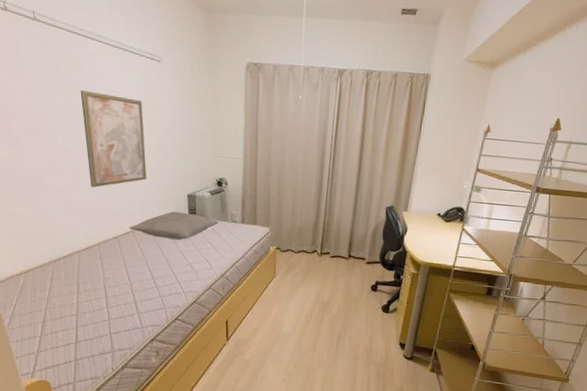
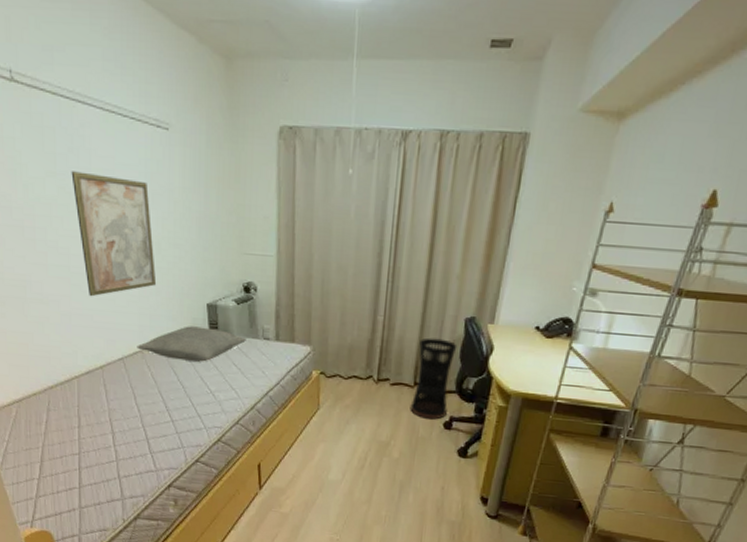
umbrella stand: none [345,221,381,284] -> present [410,337,457,420]

